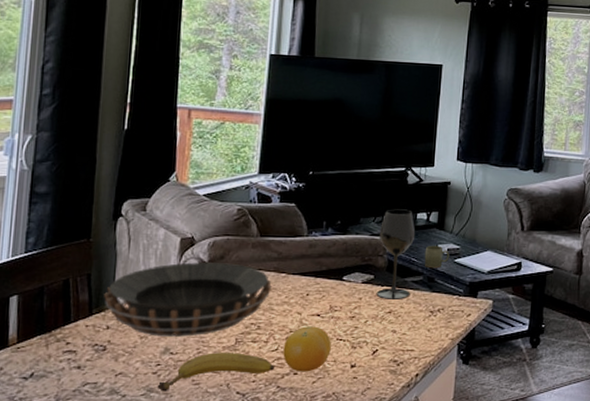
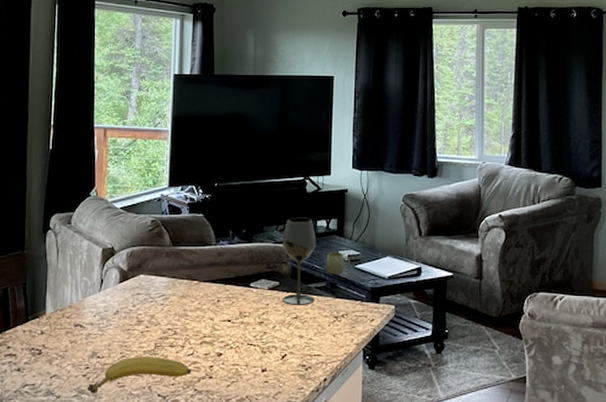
decorative bowl: present [104,262,272,337] -> none [38,271,185,341]
fruit: present [283,326,331,372] -> none [198,331,242,376]

